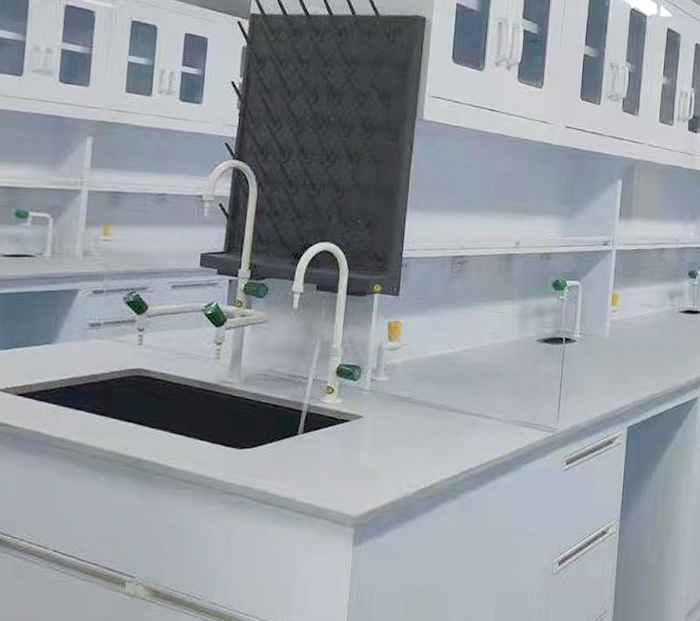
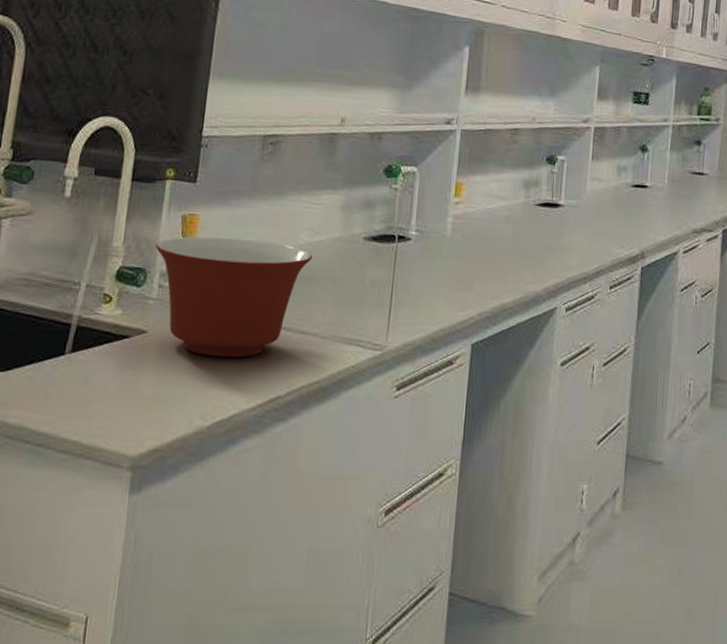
mixing bowl: none [368,339,496,438] -> present [156,236,313,358]

